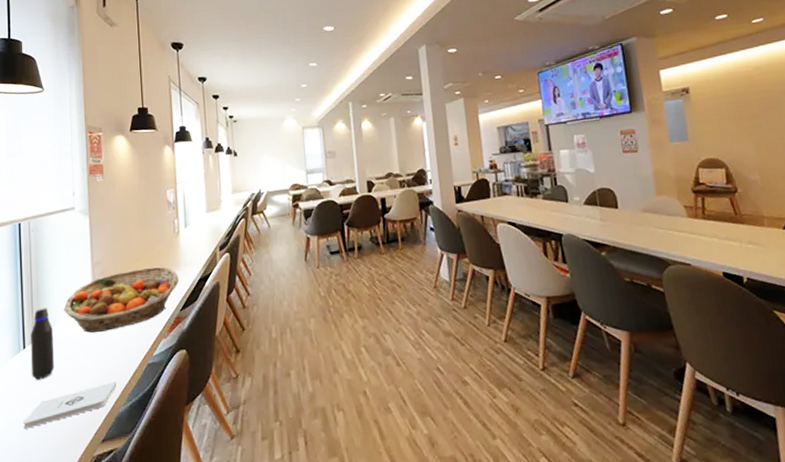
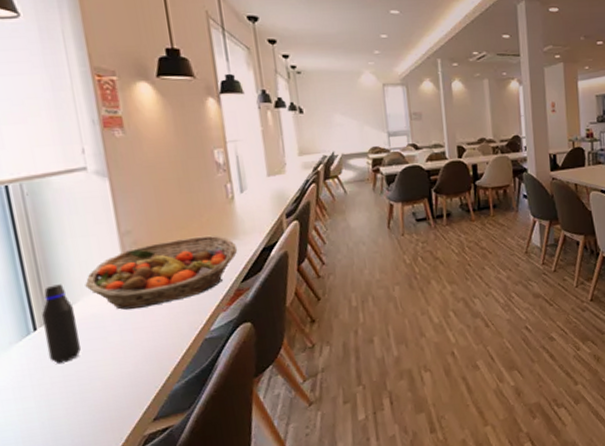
notepad: present [23,382,116,429] -> none [45,359,166,416]

